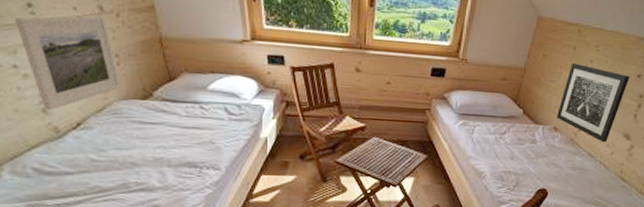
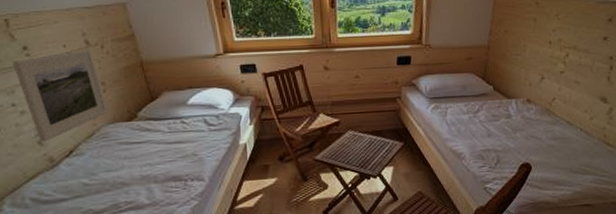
wall art: present [556,63,630,143] -> none [527,34,596,109]

